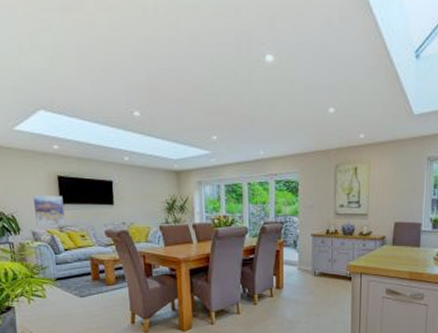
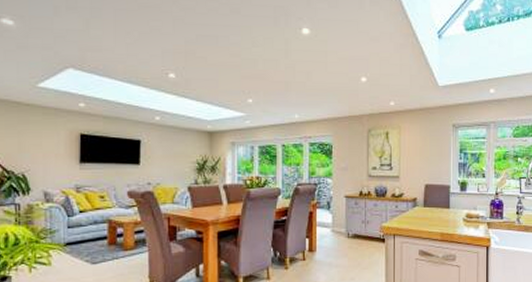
wall art: present [33,195,66,226] -> none [50,153,84,186]

